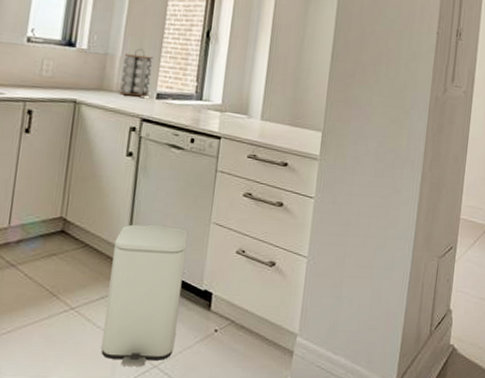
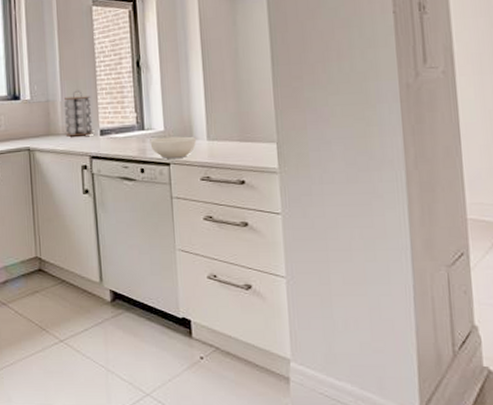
pedal bin: present [101,224,188,367] -> none [88,256,163,395]
bowl: none [205,110,251,133] -> present [150,136,197,158]

